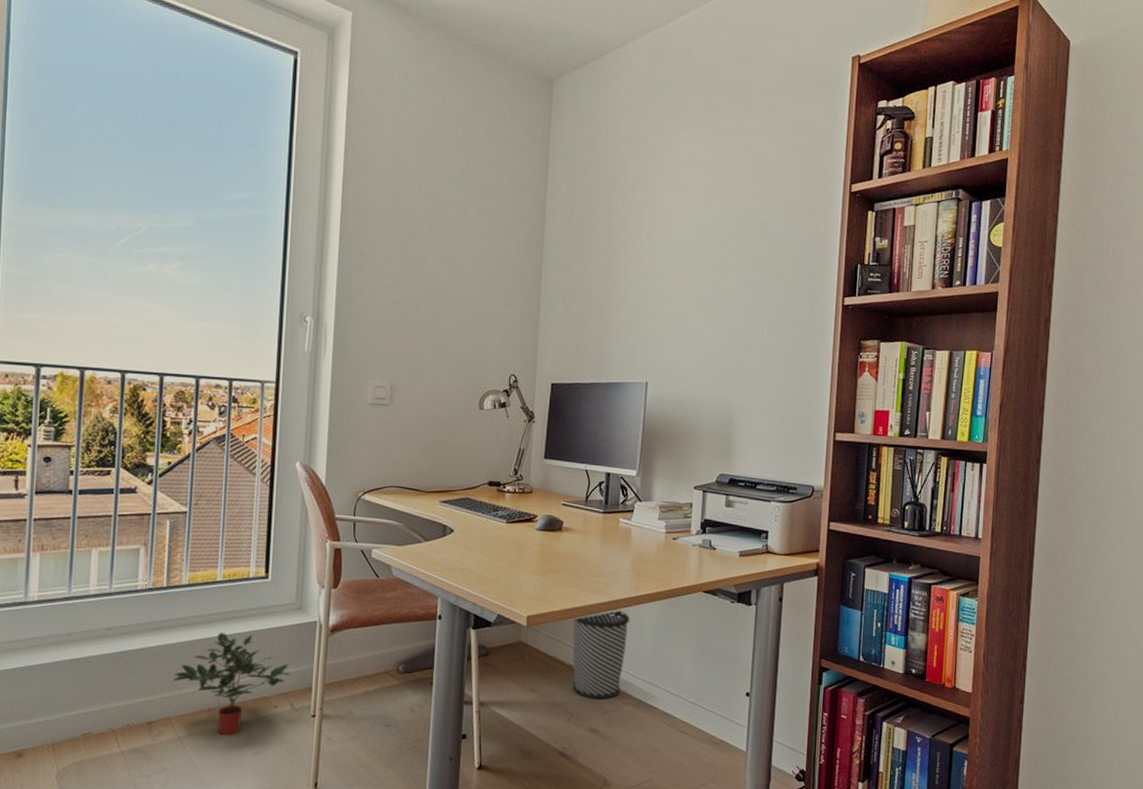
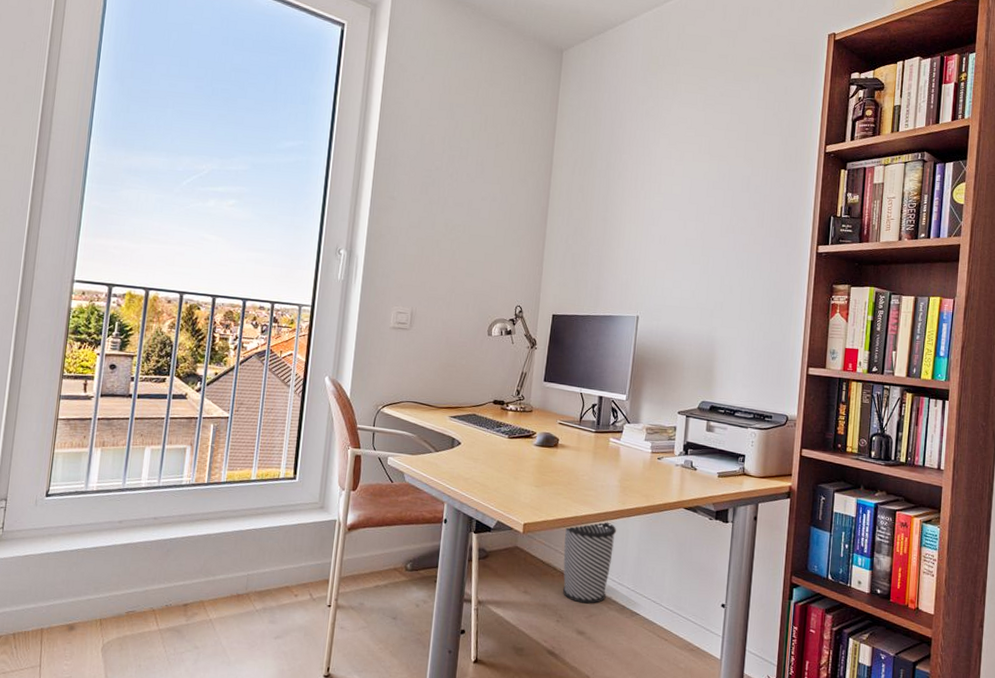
potted plant: present [172,633,291,735] -> none [207,526,311,620]

